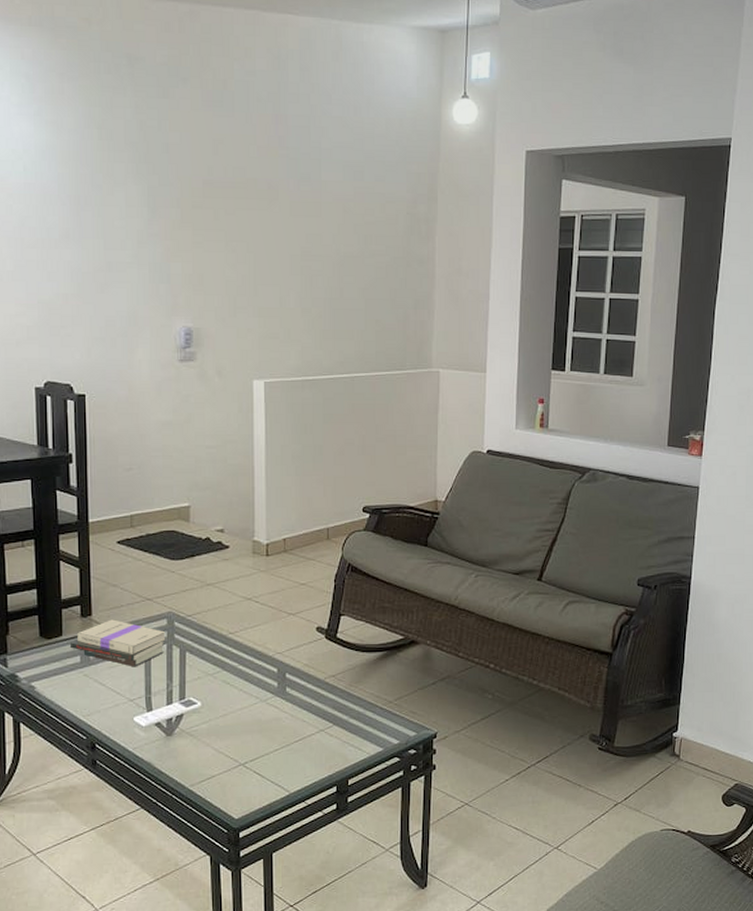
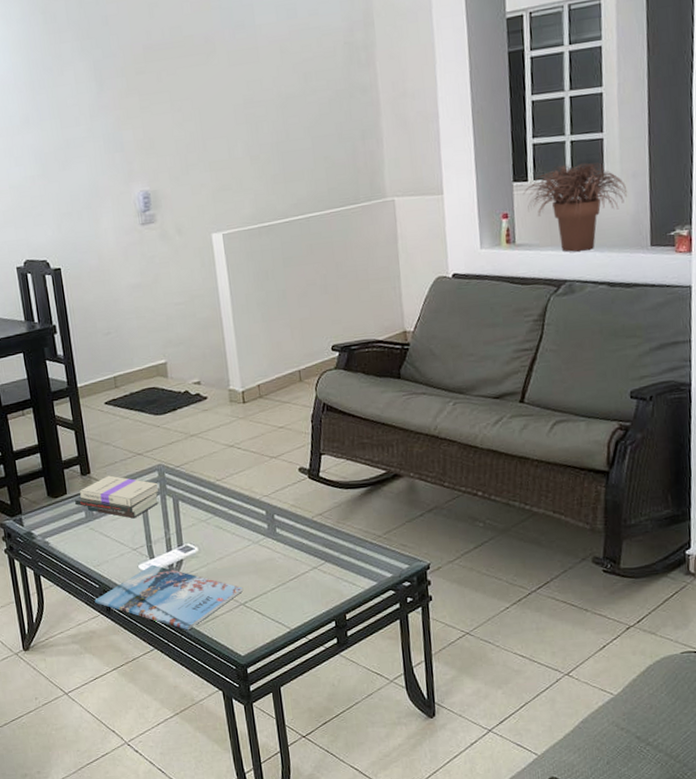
magazine: none [80,717,245,790] -> present [94,564,244,631]
potted plant: none [560,360,652,444] -> present [523,162,628,253]

